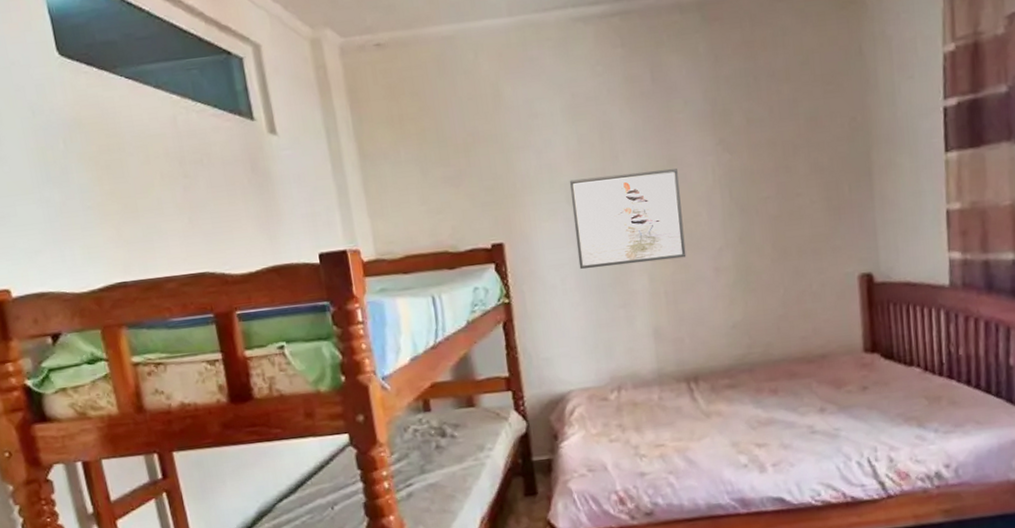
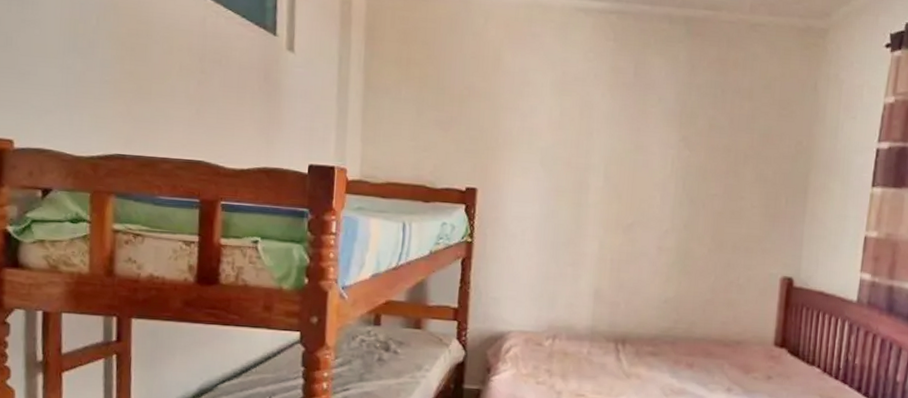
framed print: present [570,169,686,270] -> none [540,145,643,233]

